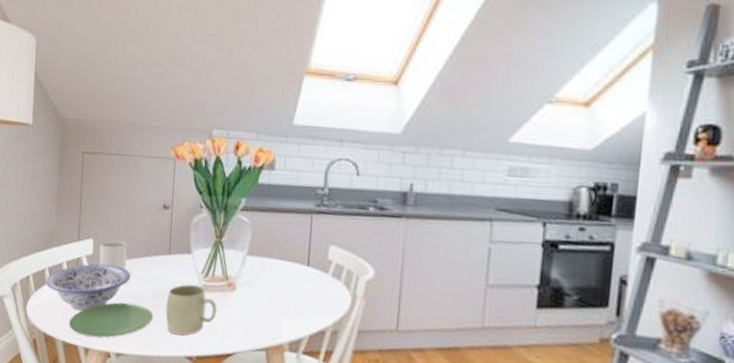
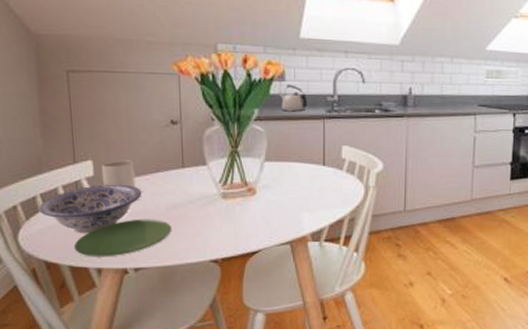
mug: present [165,284,217,336] -> none [184,193,239,242]
kettle: none [267,173,296,204] -> present [278,84,308,112]

